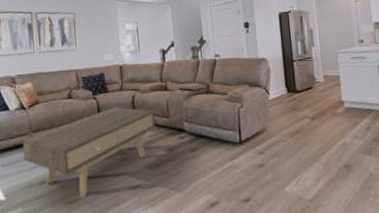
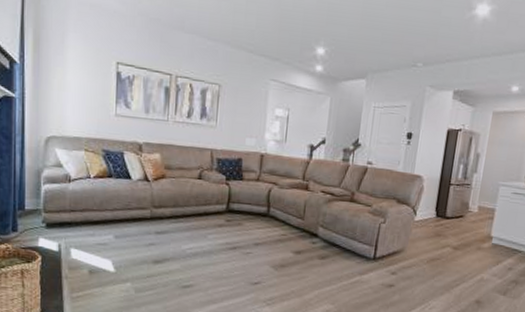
coffee table: present [23,107,155,198] -> none [140,197,289,285]

